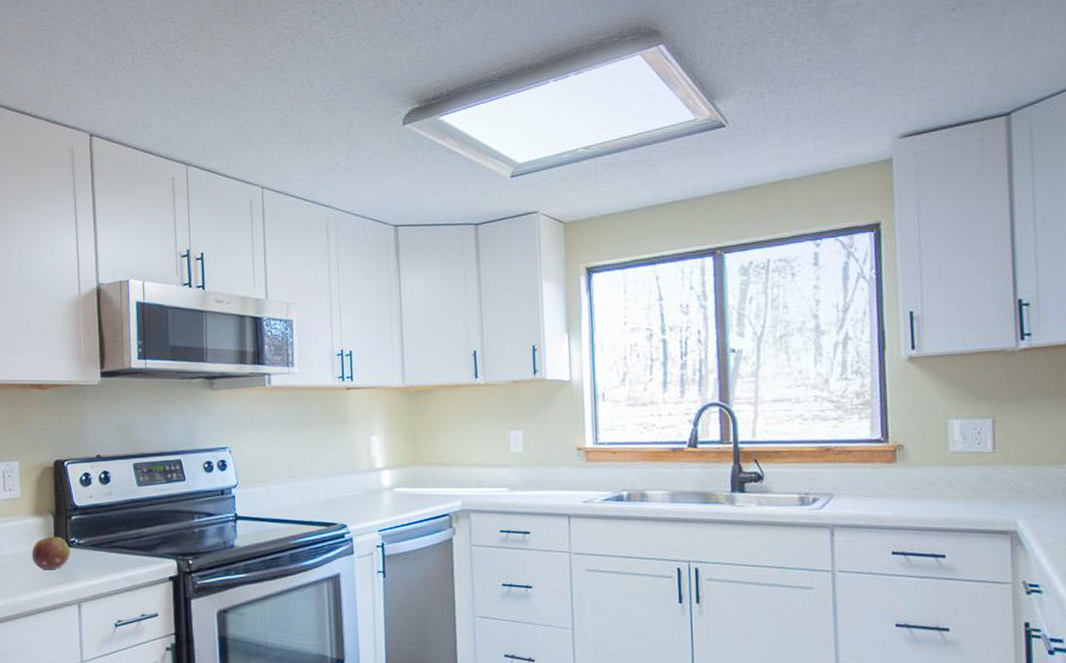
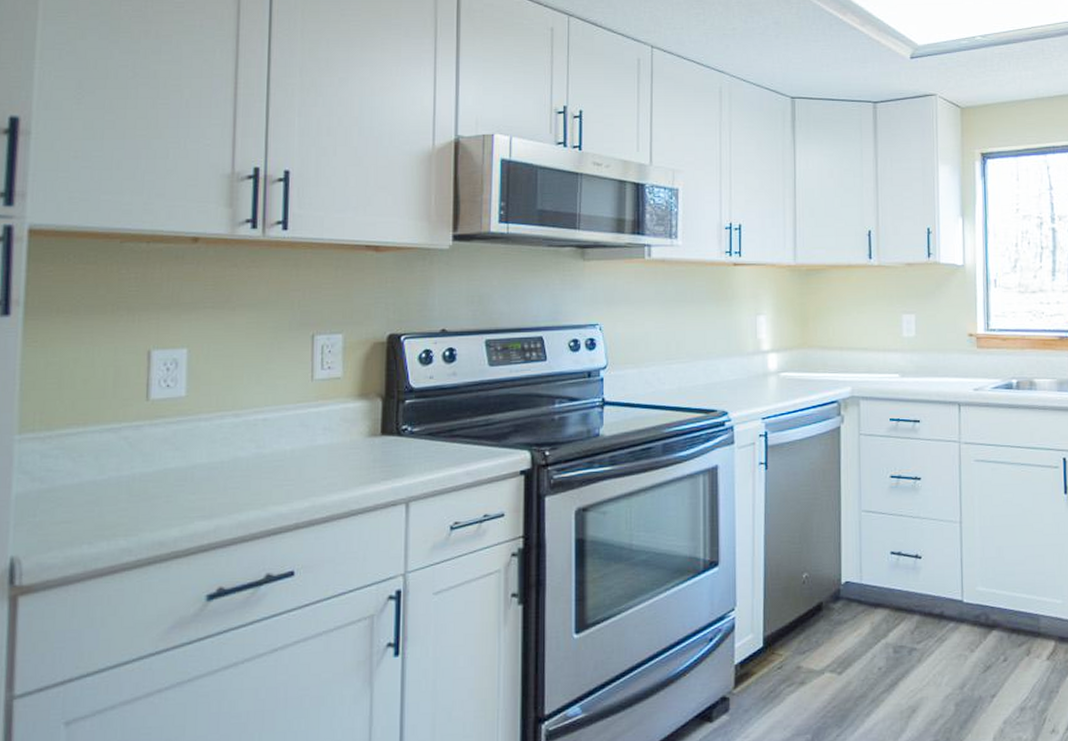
fruit: present [31,536,70,570] -> none [351,423,400,464]

